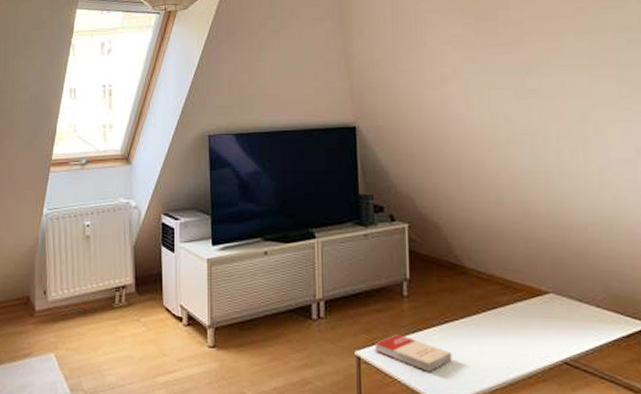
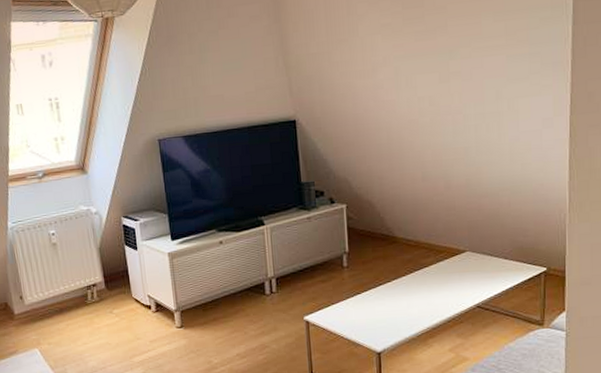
book: present [375,334,453,372] -> none [321,299,386,326]

